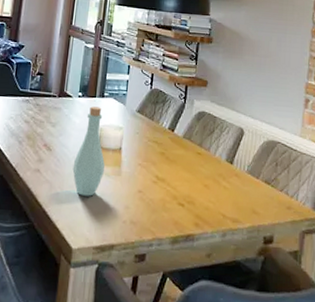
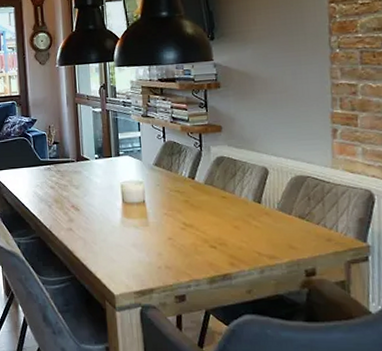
bottle: present [72,106,105,196] -> none [101,165,132,248]

